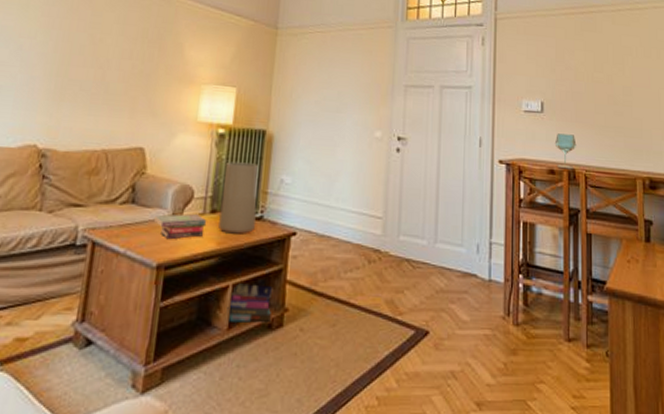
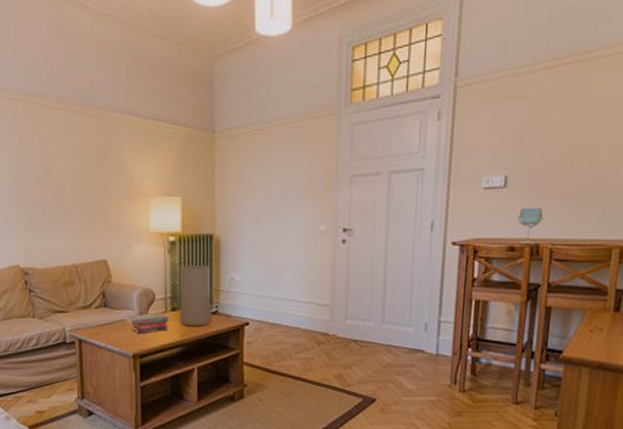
books: present [227,283,273,323] -> none [195,366,232,396]

